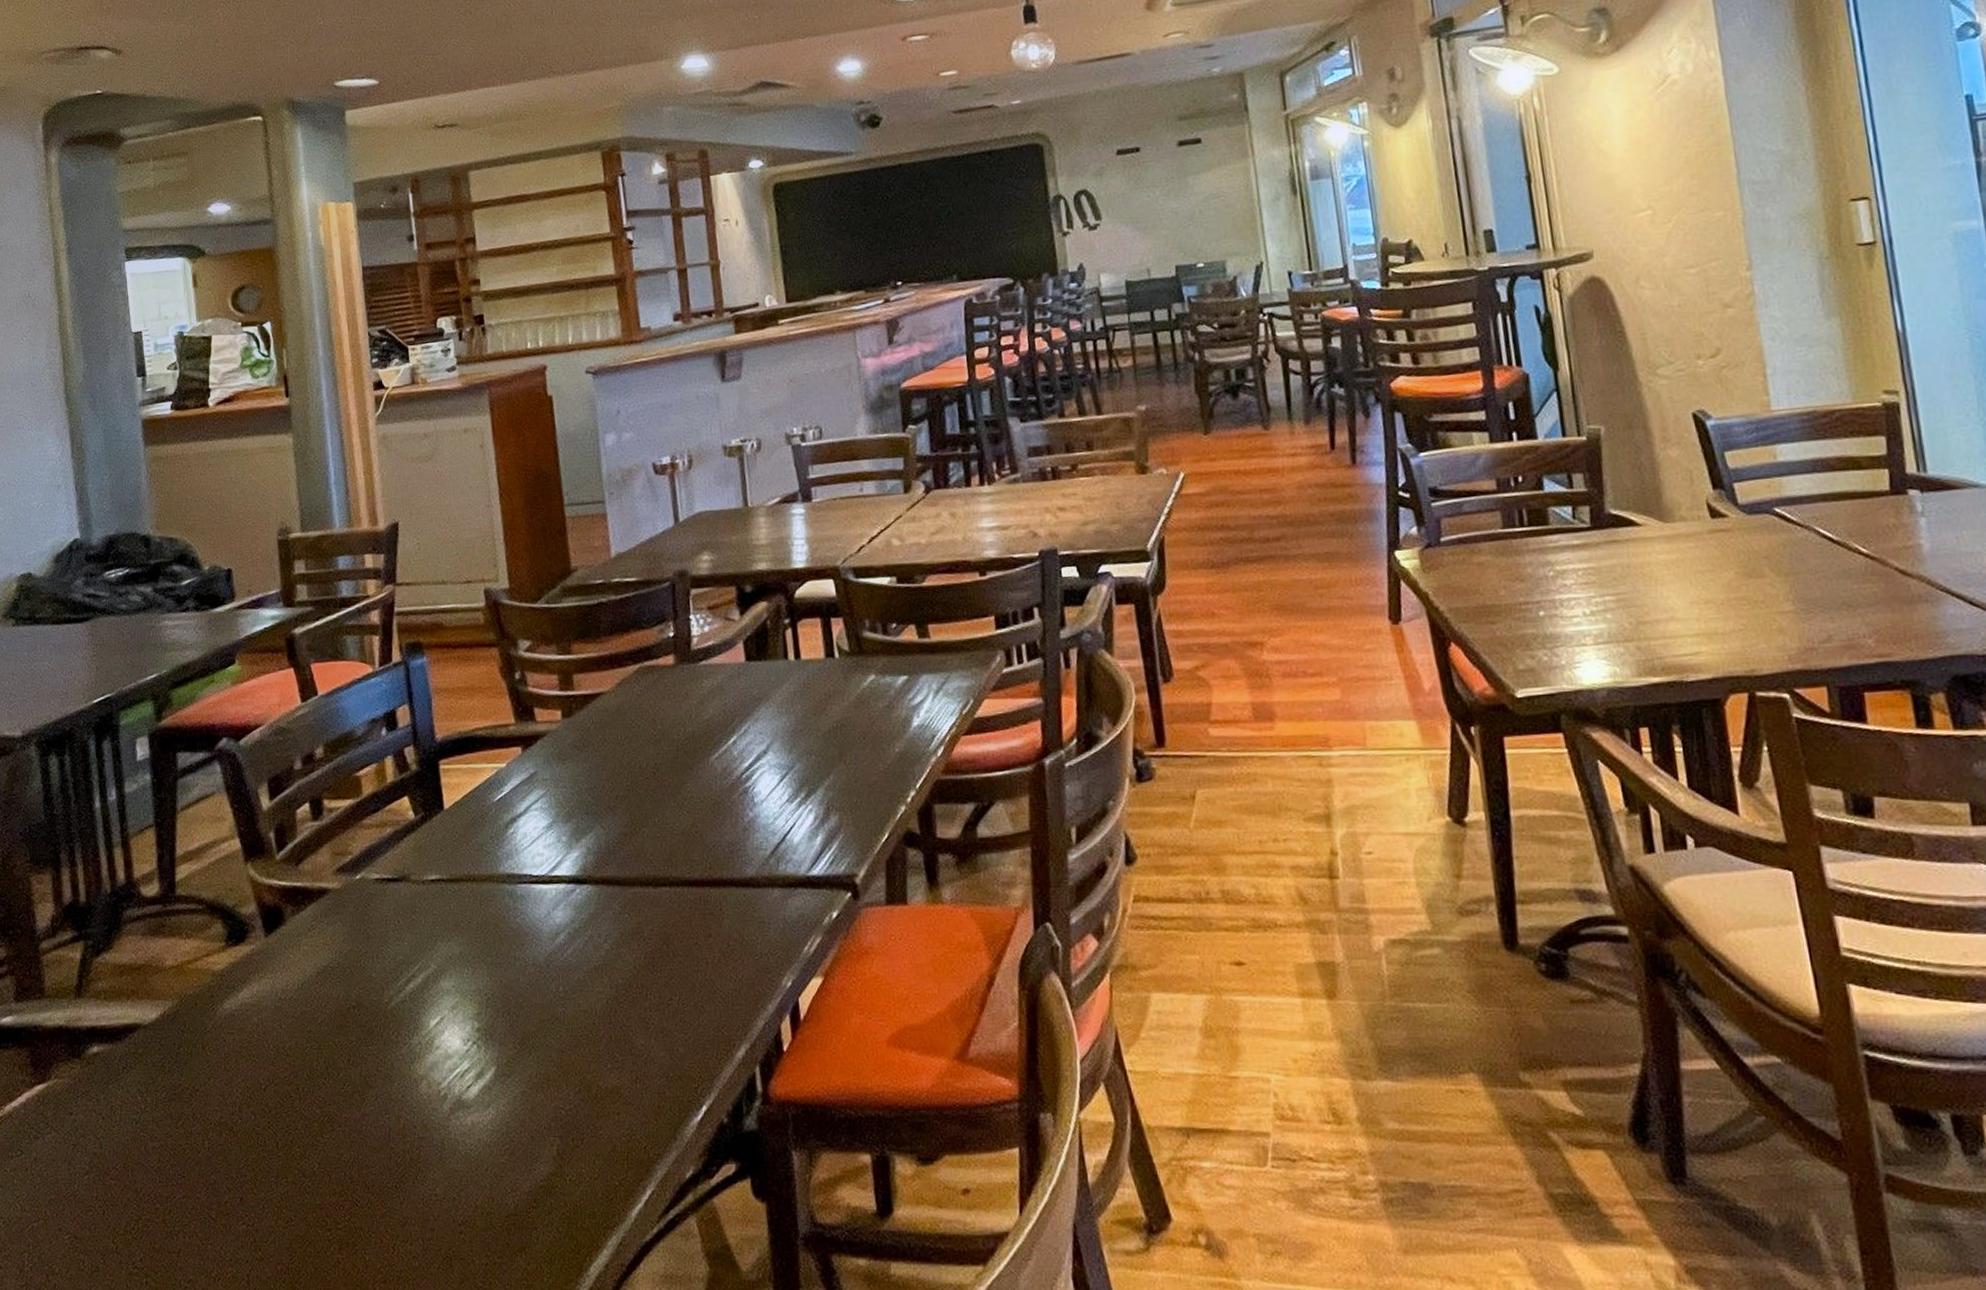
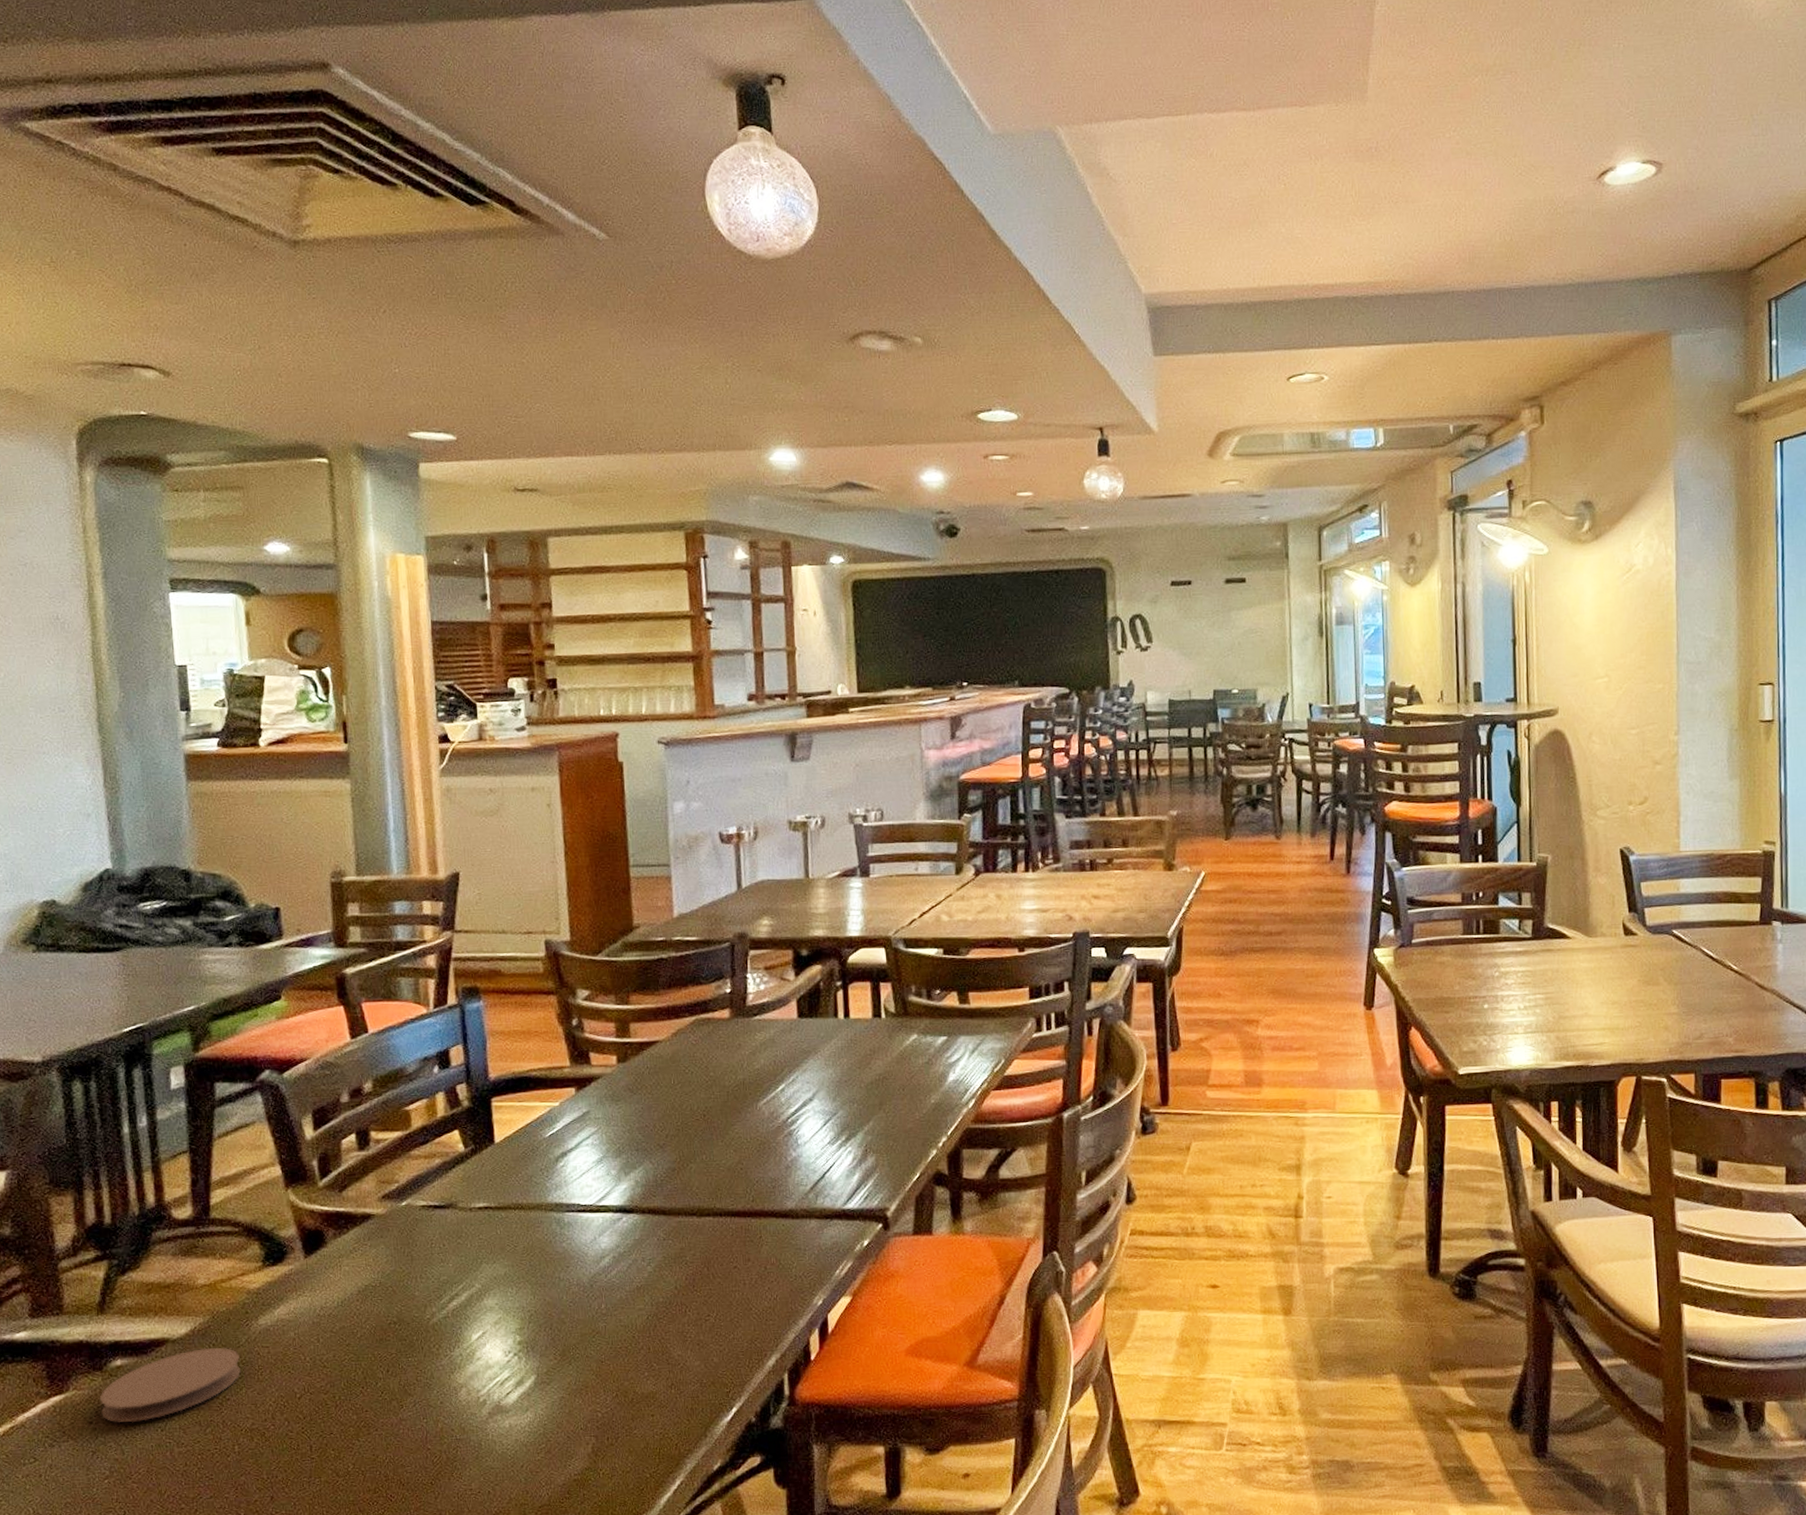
coaster: none [79,1033,209,1114] -> present [100,1347,242,1423]

